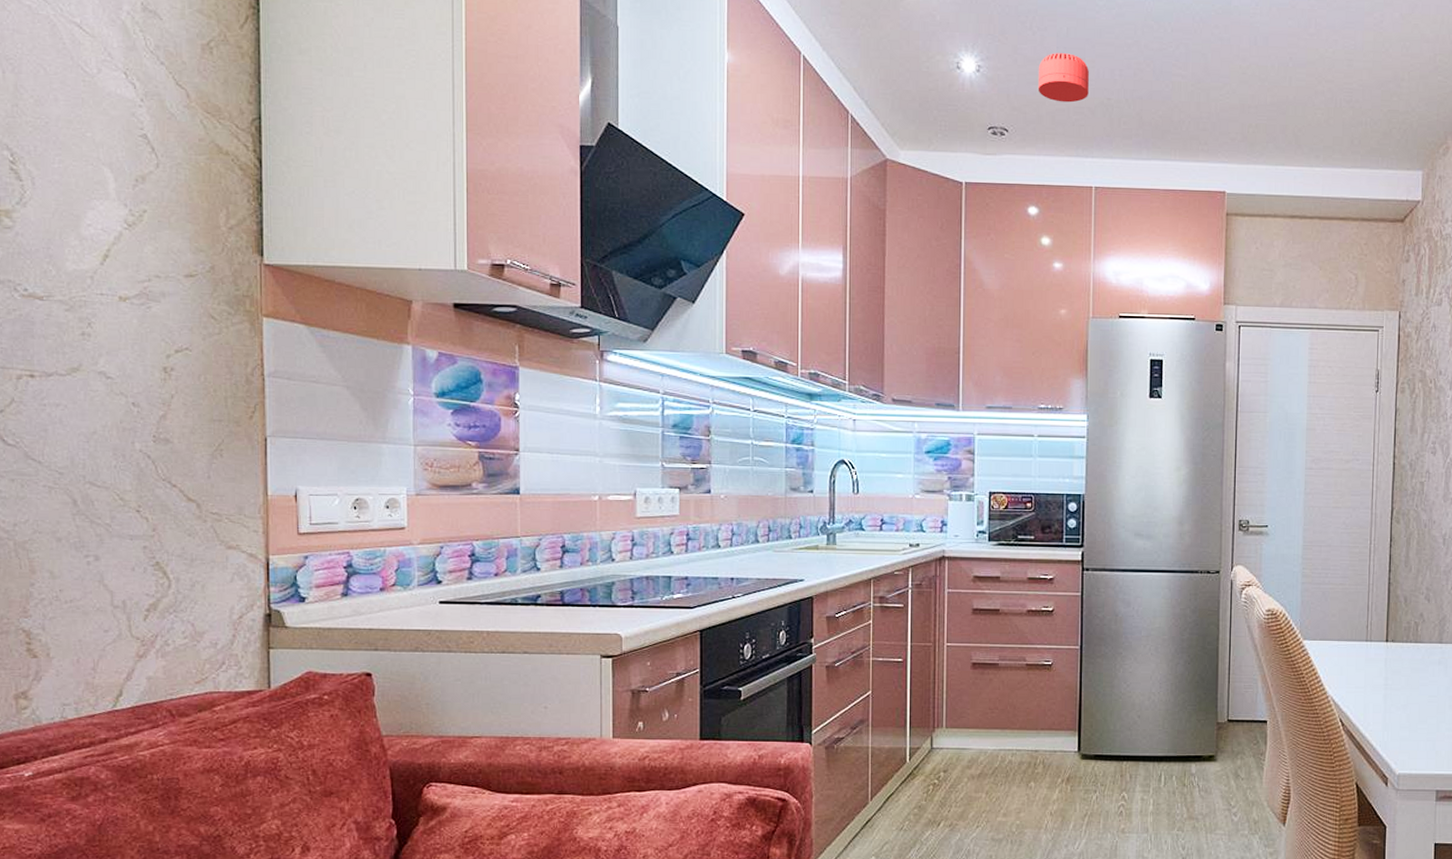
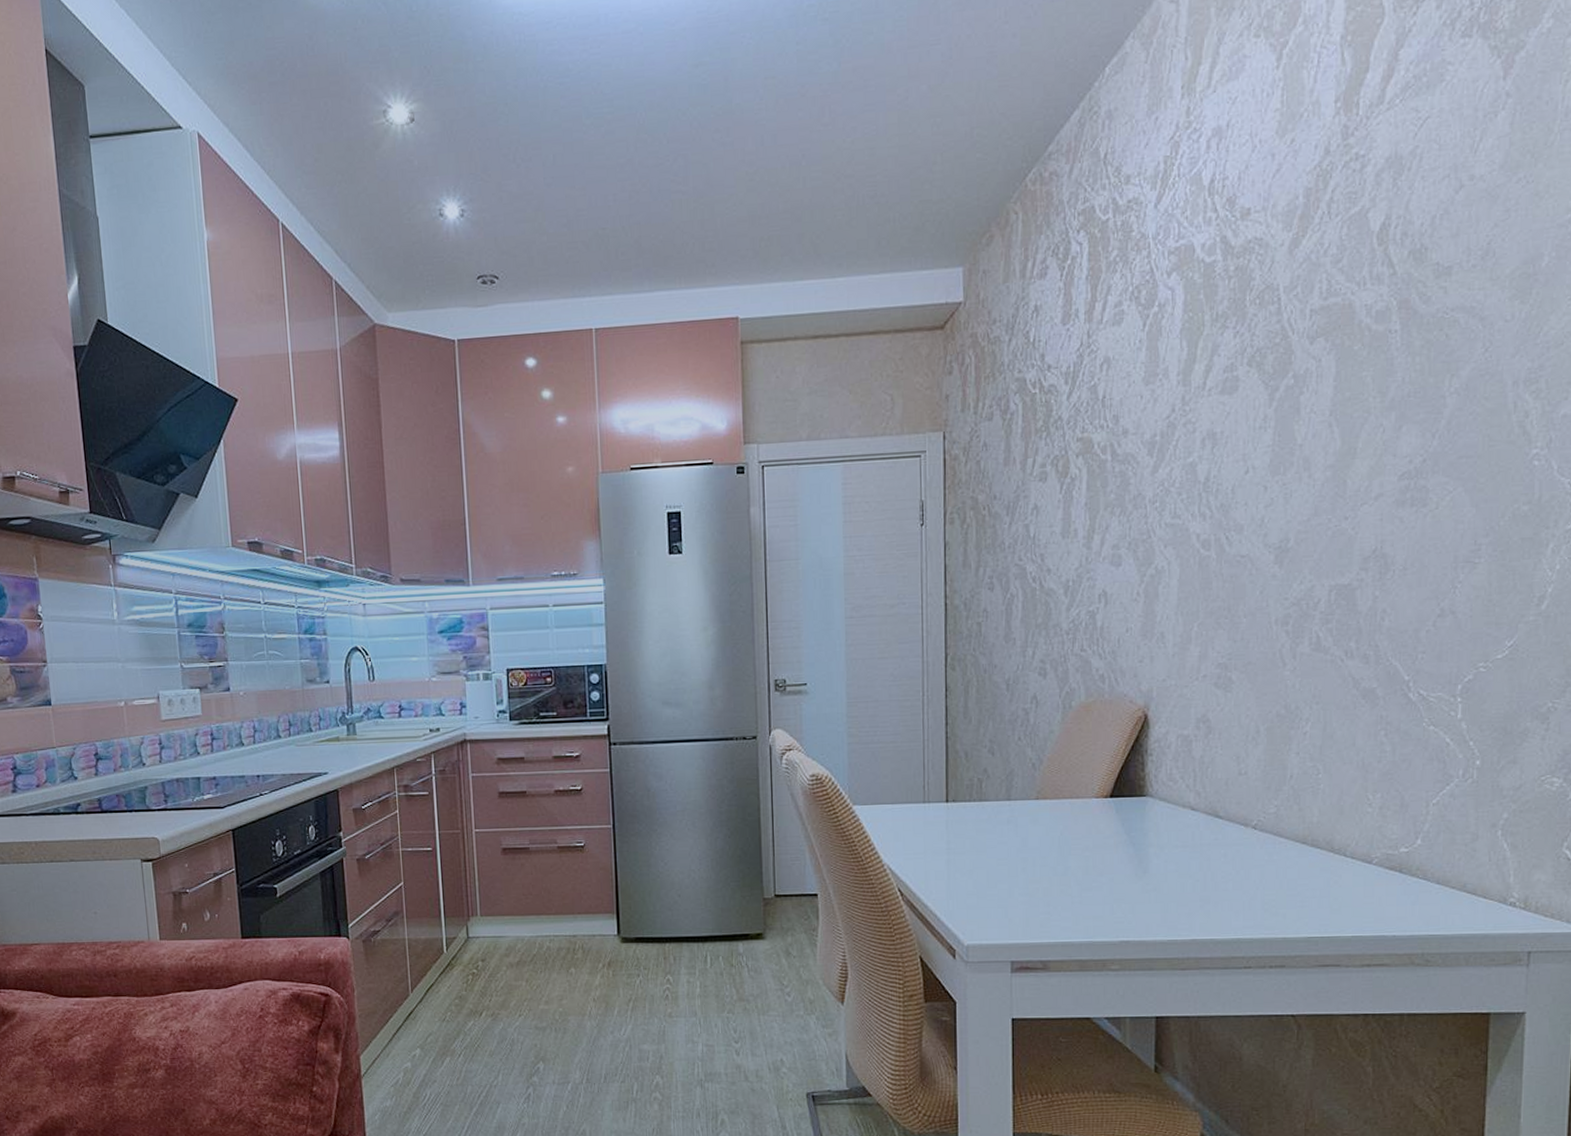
smoke detector: present [1038,53,1089,103] -> none [525,183,581,239]

